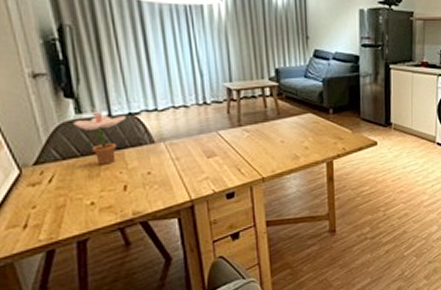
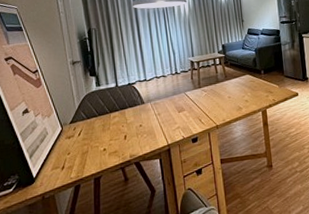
flower: present [73,102,126,165] -> none [95,77,126,121]

